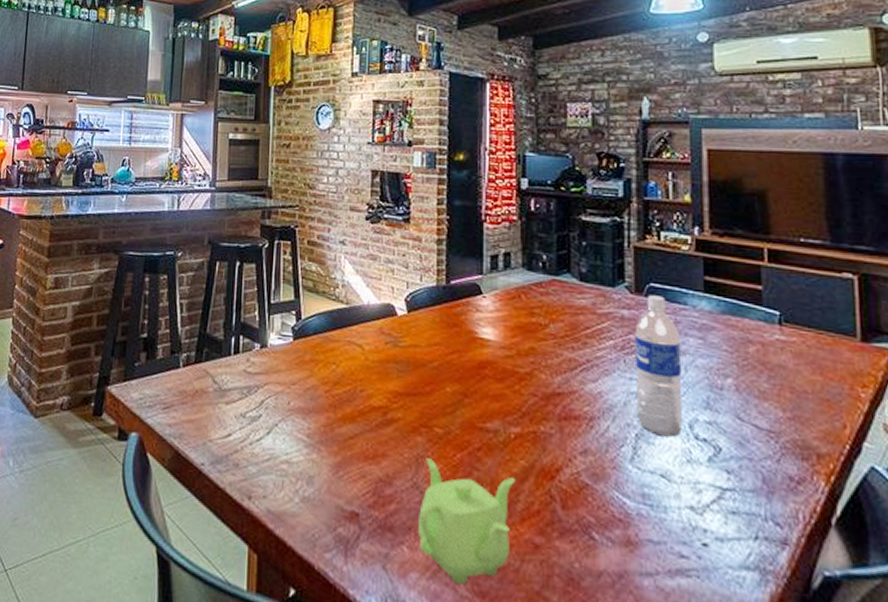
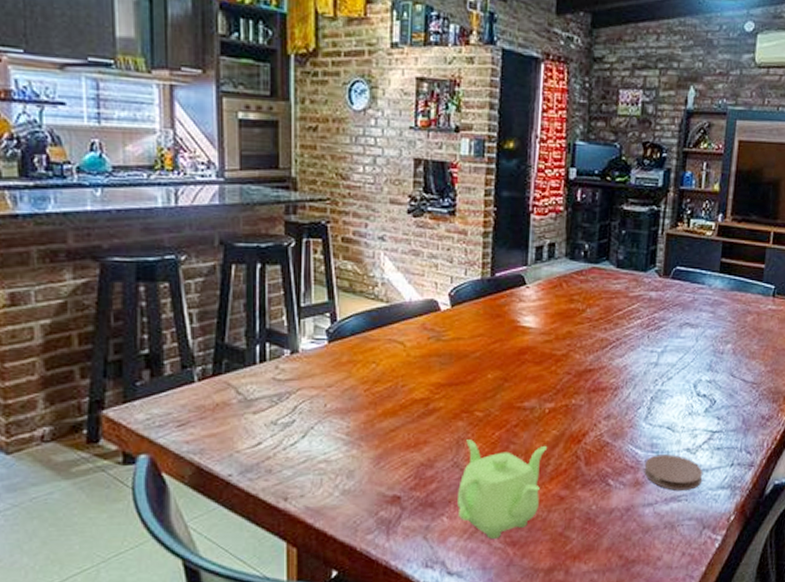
water bottle: present [635,295,682,437] -> none [654,277,696,396]
coaster: none [636,508,718,564] -> present [644,454,703,491]

